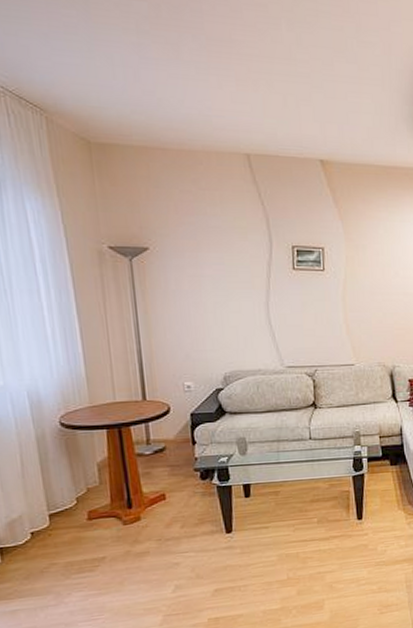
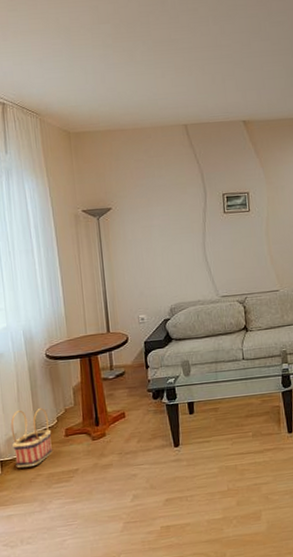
basket: none [12,487,71,556] -> present [10,408,52,468]

